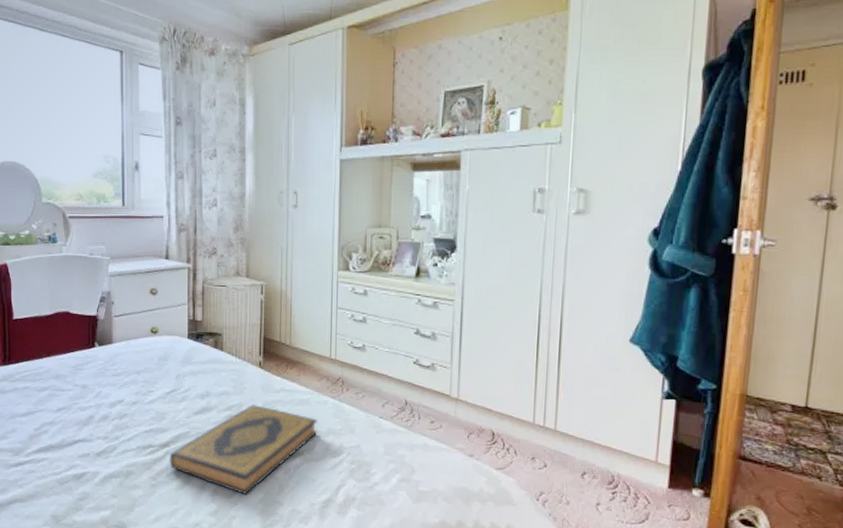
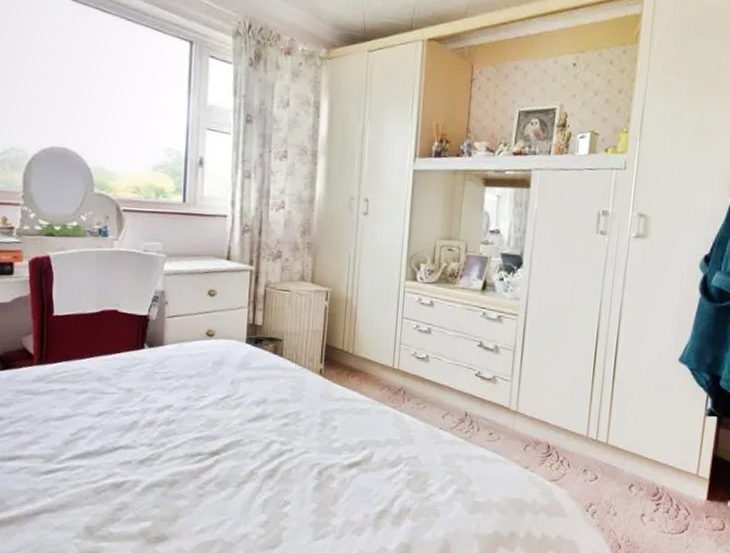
hardback book: present [169,405,317,494] -> none [219,413,376,505]

